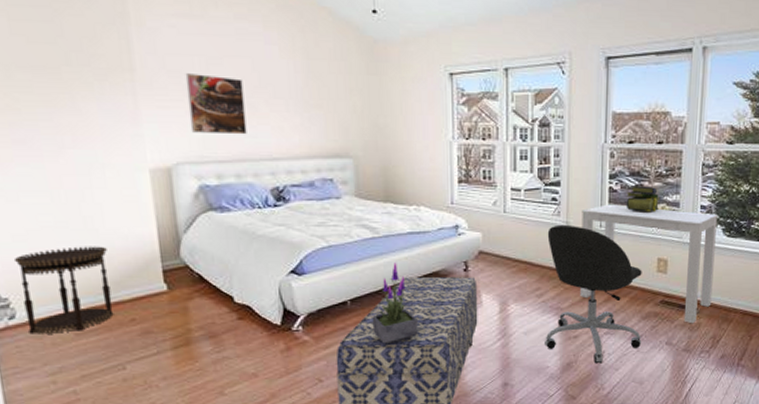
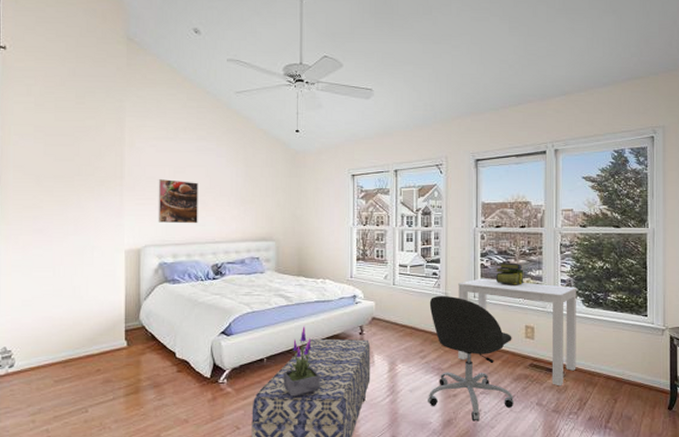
side table: present [13,246,114,334] -> none [20,310,87,380]

